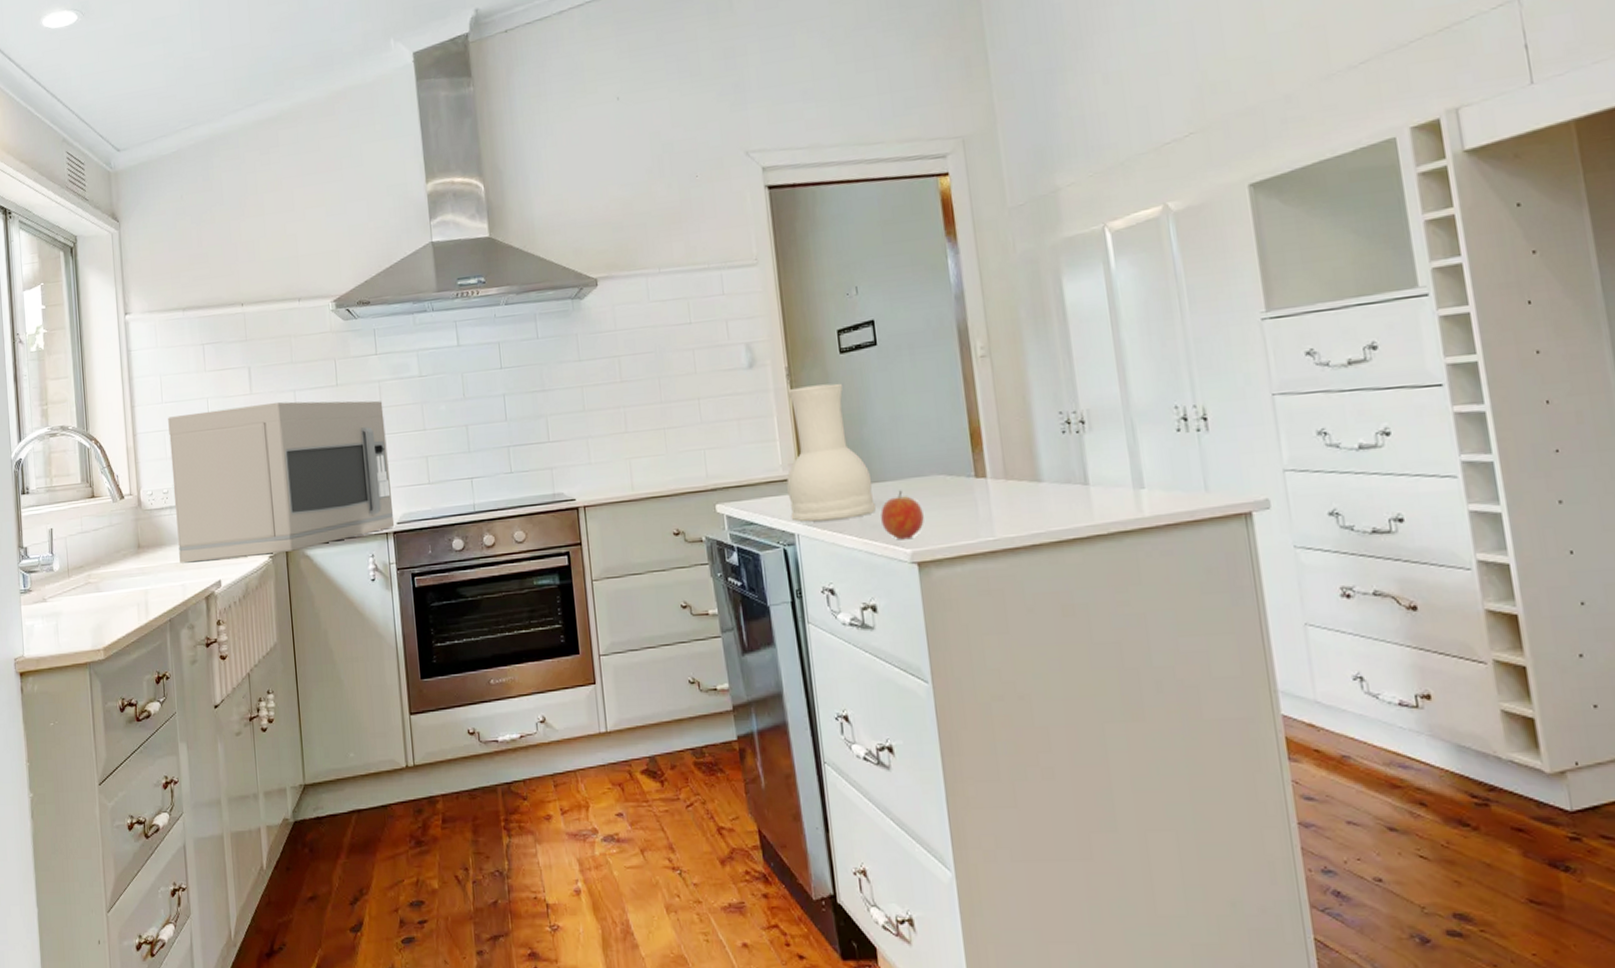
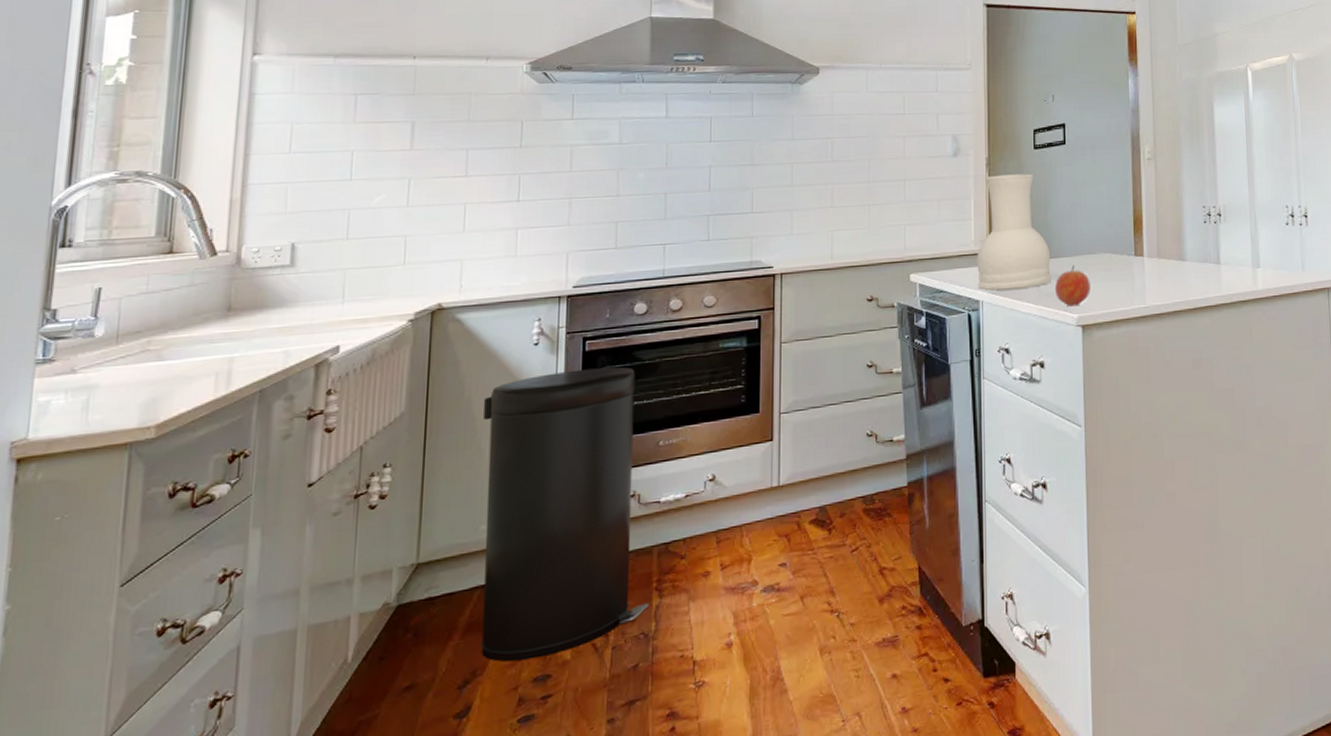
microwave: present [168,400,395,564] -> none [285,159,573,328]
pedal bin: none [337,603,501,885] -> present [480,366,650,662]

